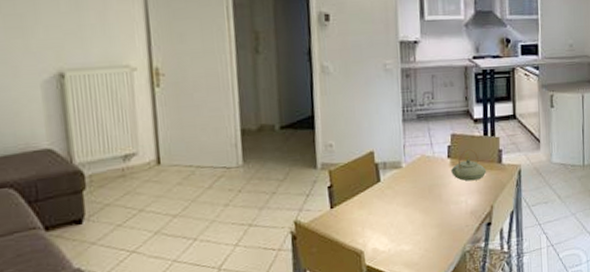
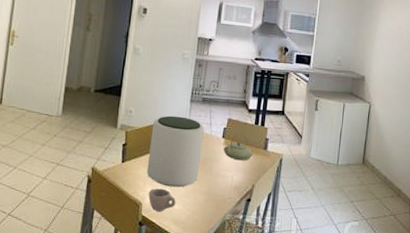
plant pot: none [361,141,427,227] -> present [146,115,204,187]
cup: none [369,229,405,258] -> present [148,188,176,212]

